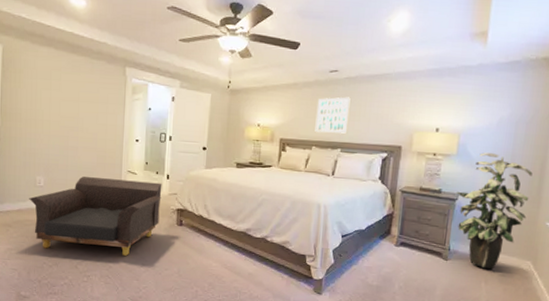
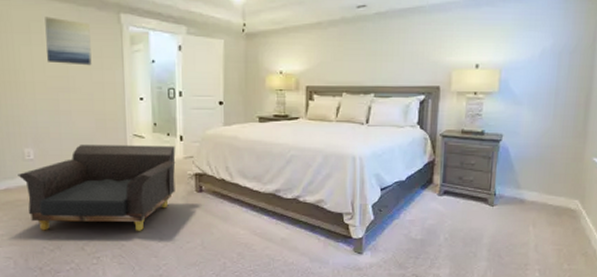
wall art: none [63,67,100,110] -> present [45,16,92,66]
wall art: present [315,97,351,134] -> none [344,35,382,77]
indoor plant: present [455,152,533,270] -> none [499,88,578,212]

